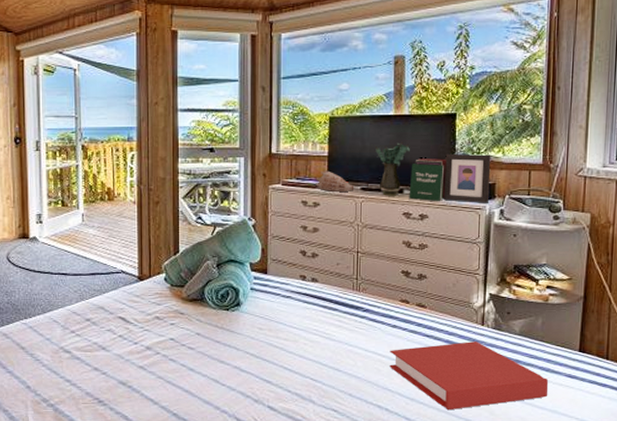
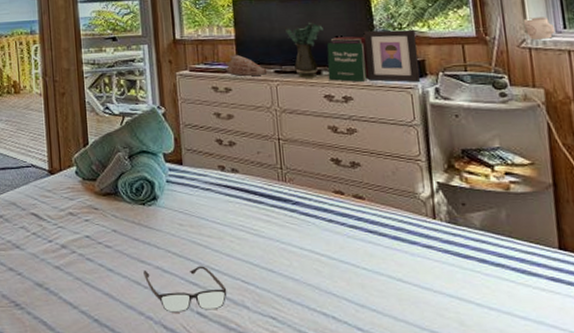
eyeglasses: none [222,365,297,407] -> present [143,266,227,313]
book: present [389,341,549,411] -> none [328,238,529,320]
mug: none [584,148,609,169] -> present [524,17,556,40]

